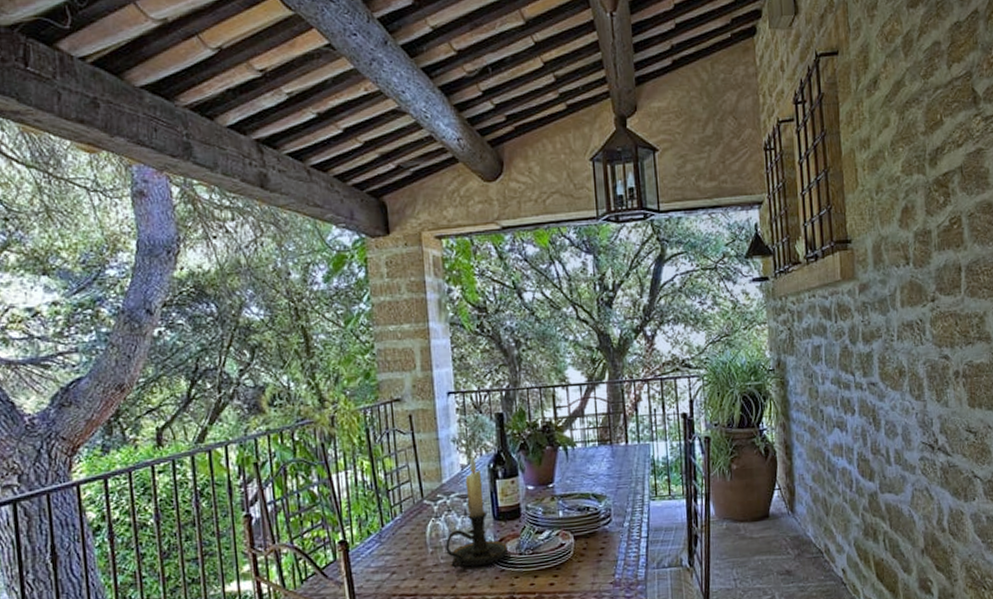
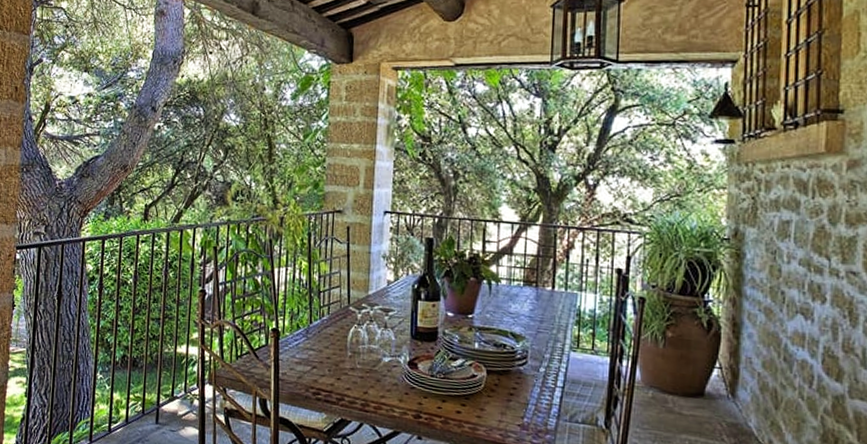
candle holder: present [445,457,509,568] -> none [363,275,421,380]

